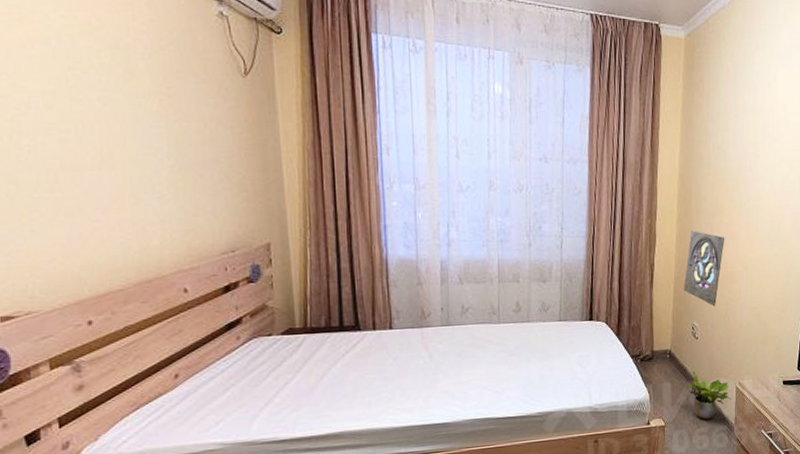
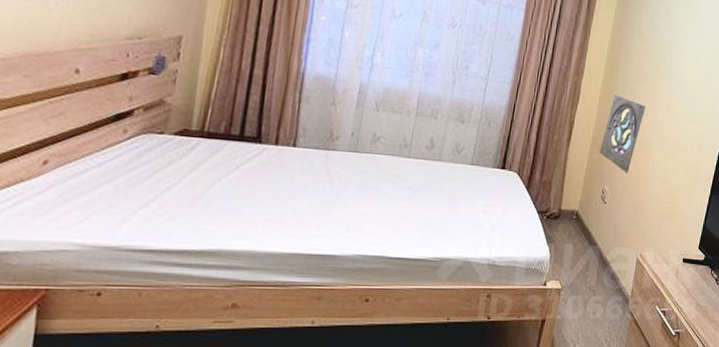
potted plant: present [685,371,731,420] -> none [587,236,631,289]

